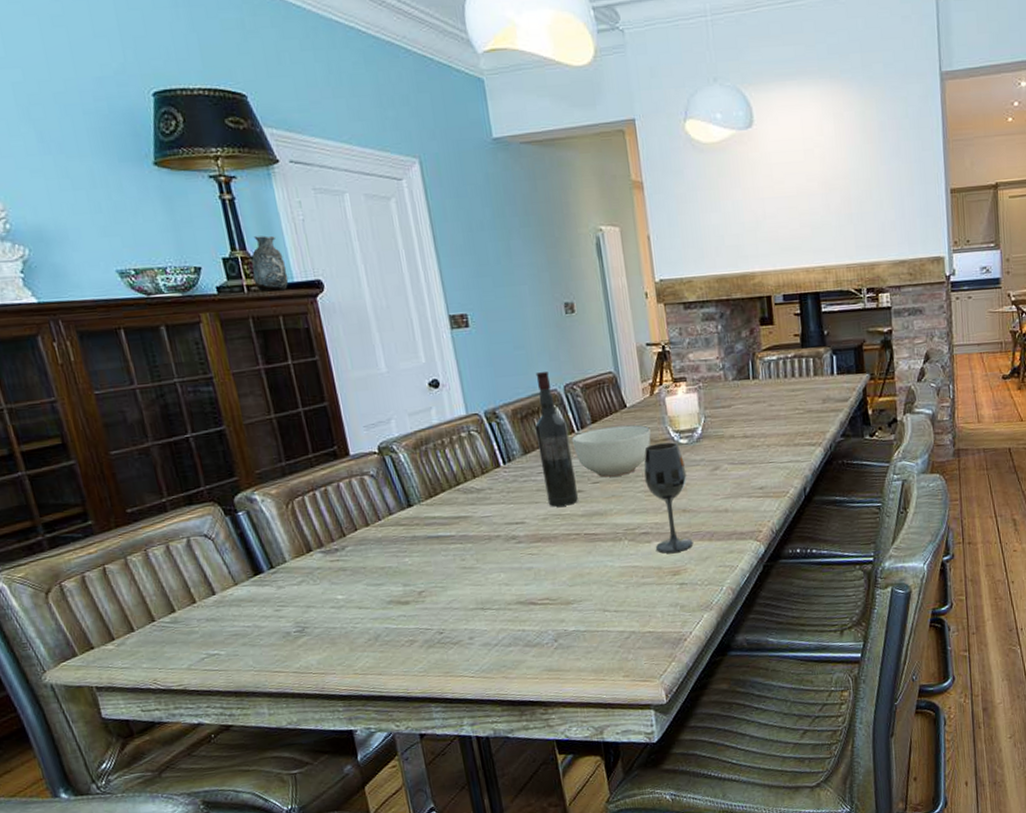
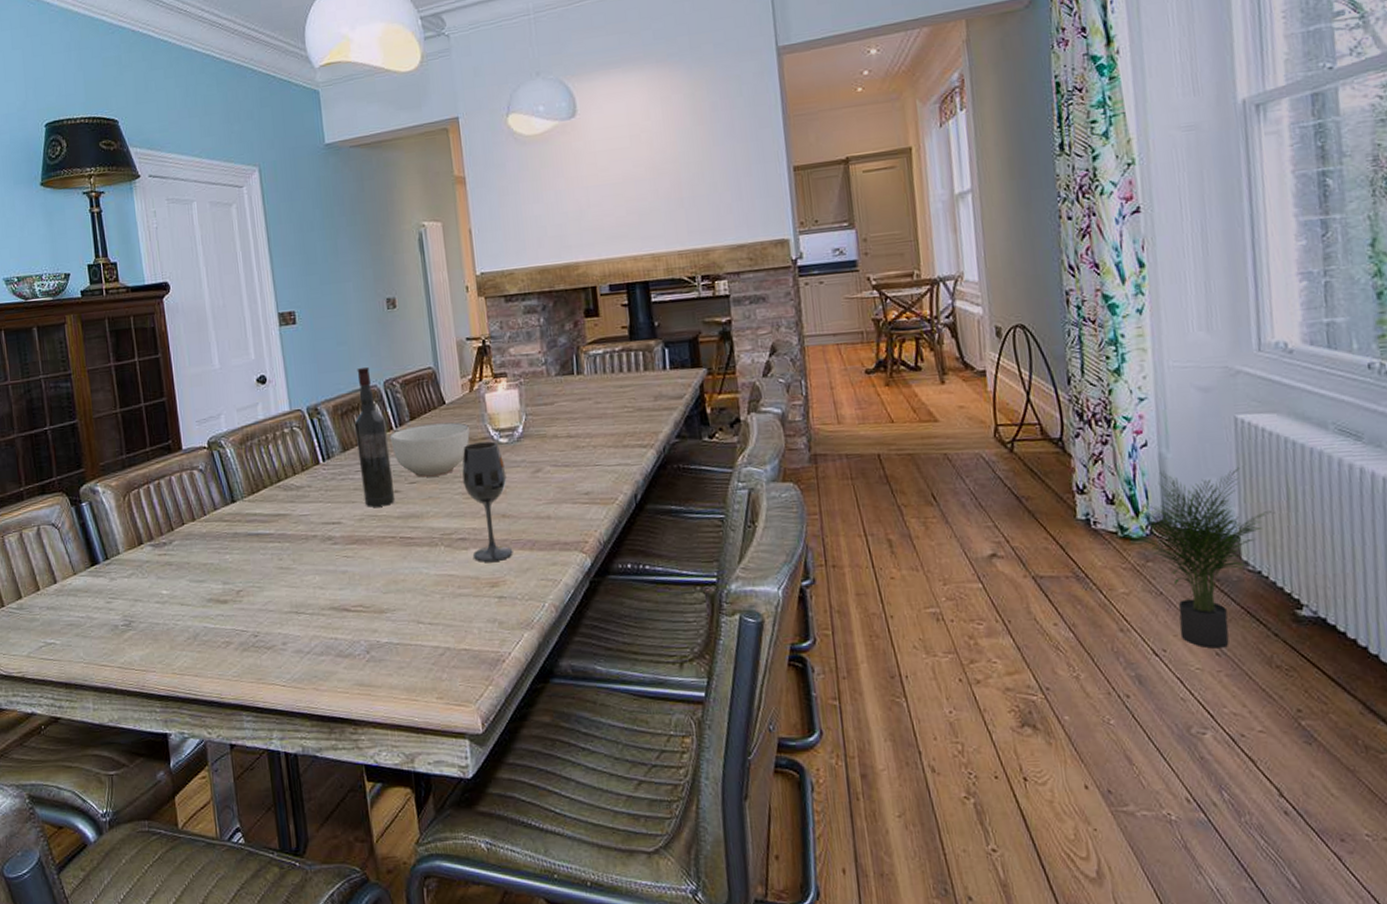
decorative vase: present [251,236,289,293] -> none [111,243,141,295]

